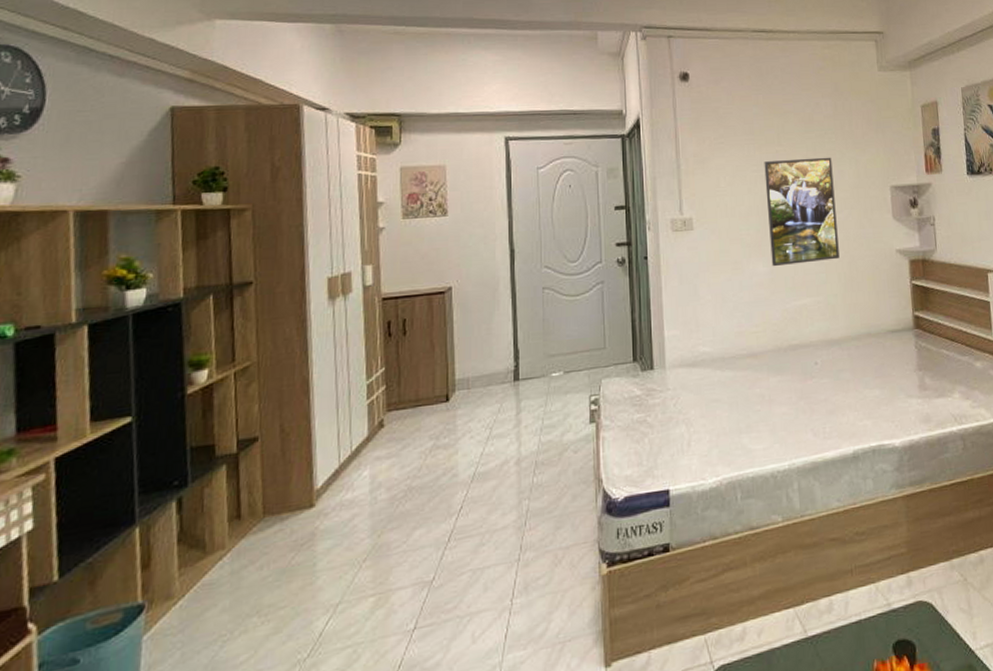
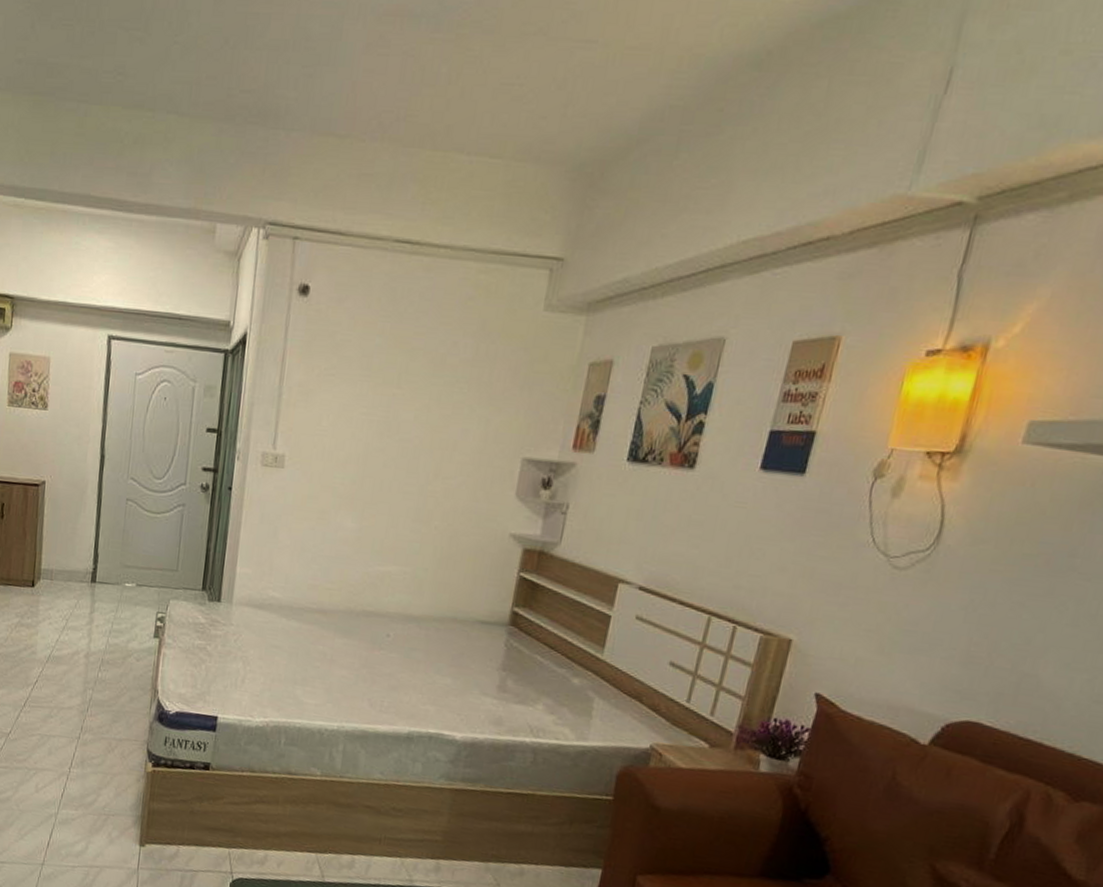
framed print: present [764,157,840,267] -> none [361,404,458,531]

